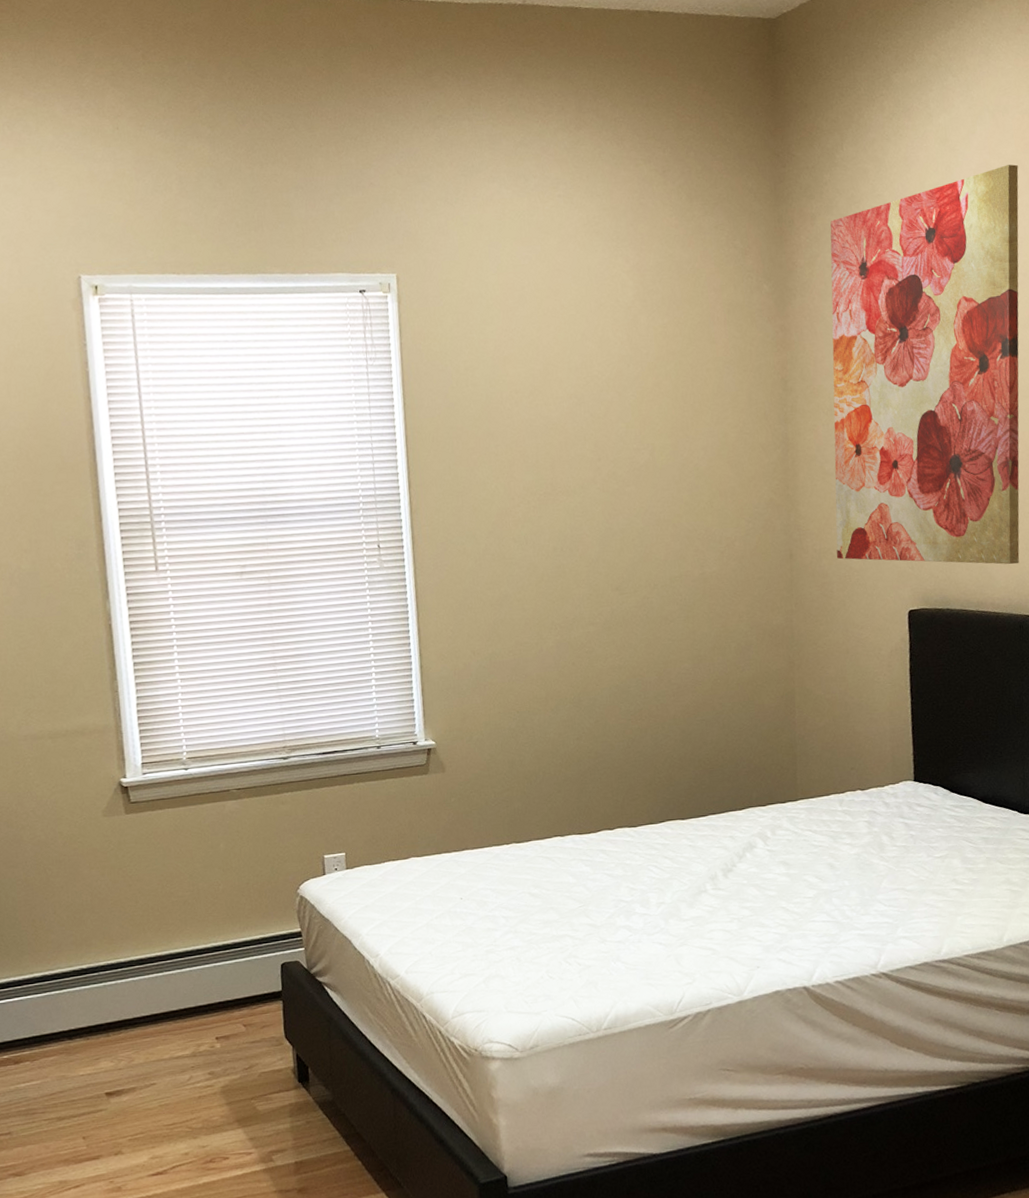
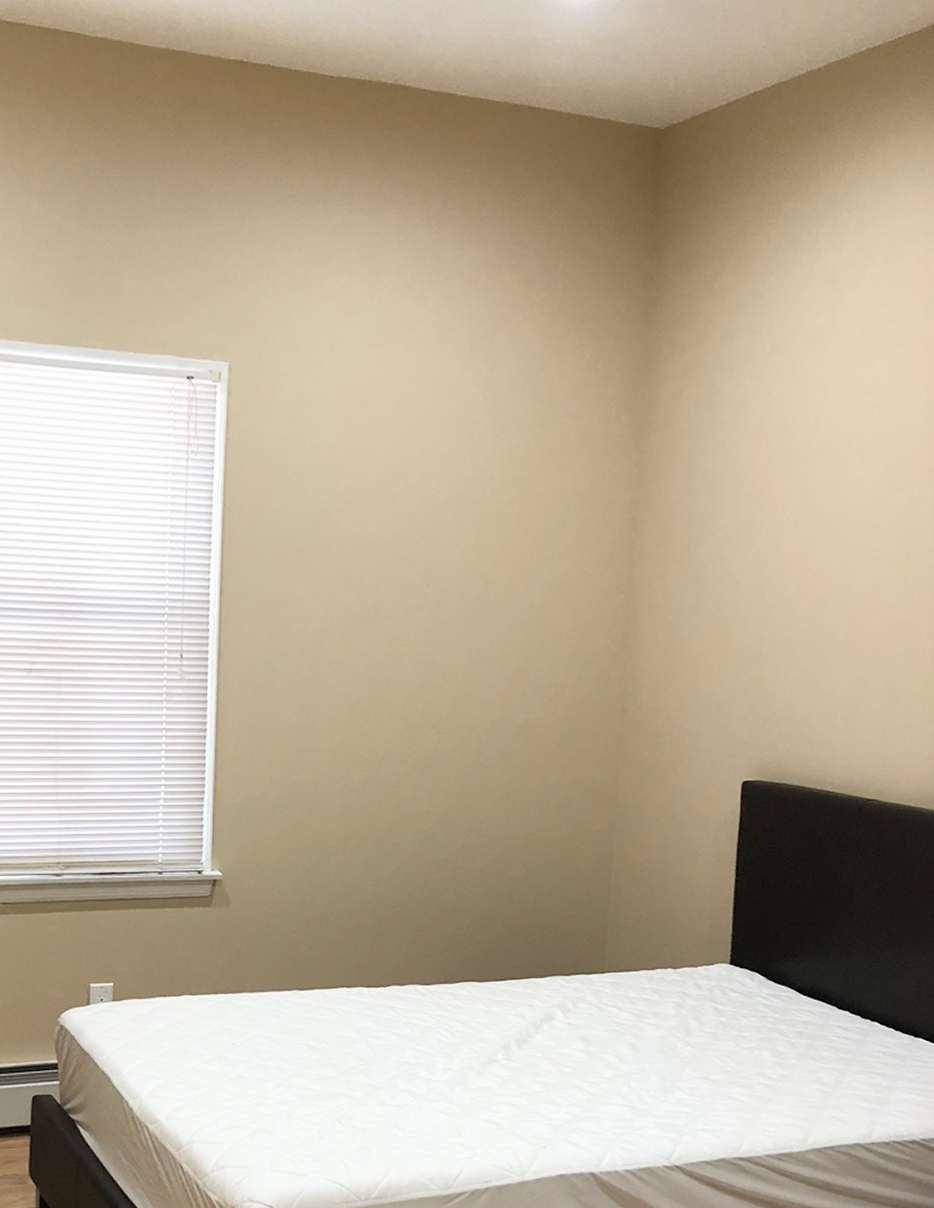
wall art: present [830,164,1020,565] -> none [671,314,907,742]

